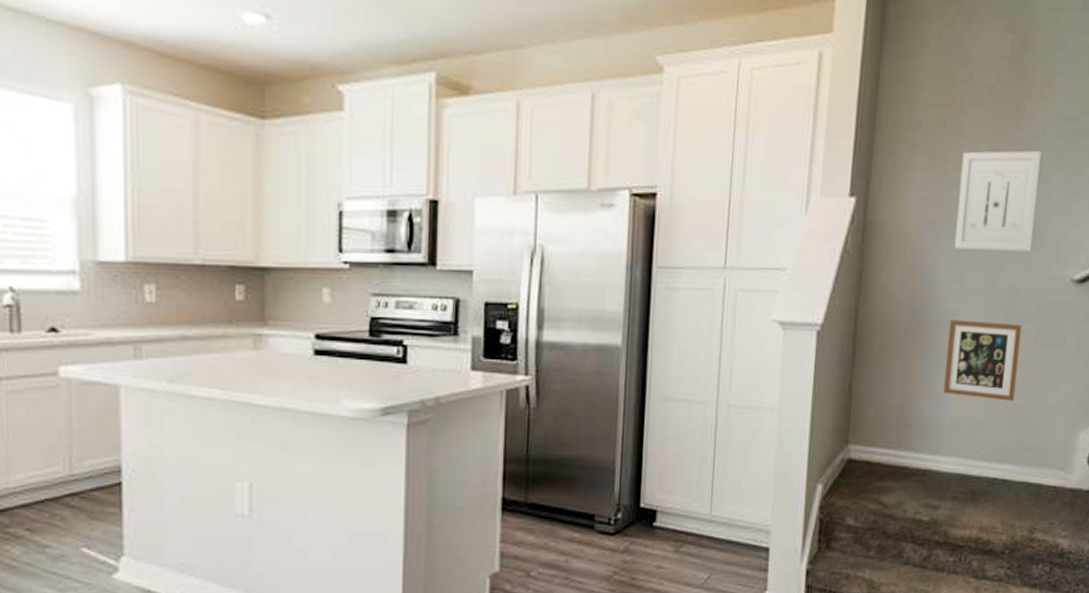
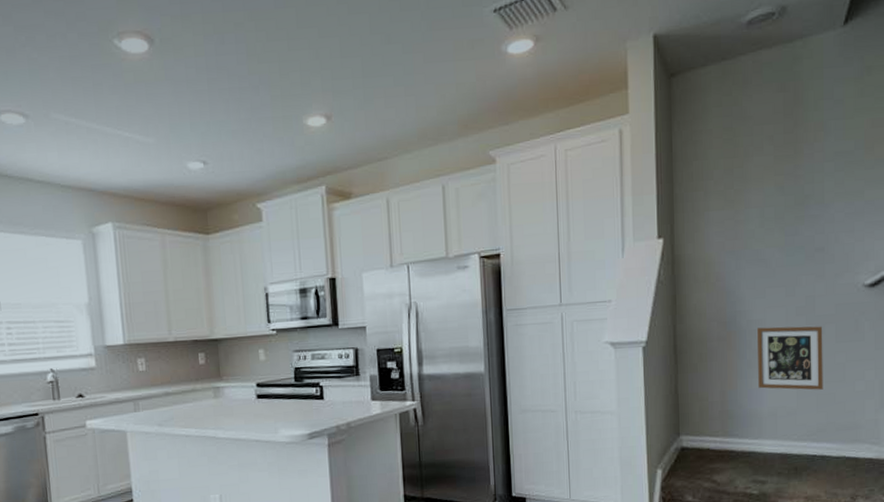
wall art: present [954,150,1041,252] -> none [752,183,824,271]

